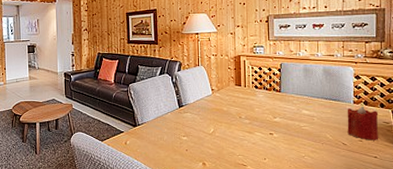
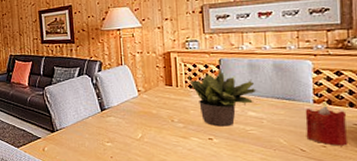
potted plant: none [255,73,311,123] -> present [189,70,259,127]

